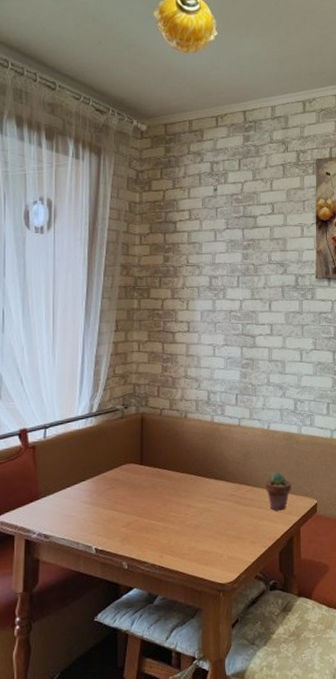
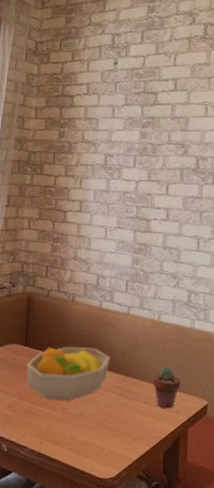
fruit bowl: none [142,460,224,515] -> present [26,347,110,401]

